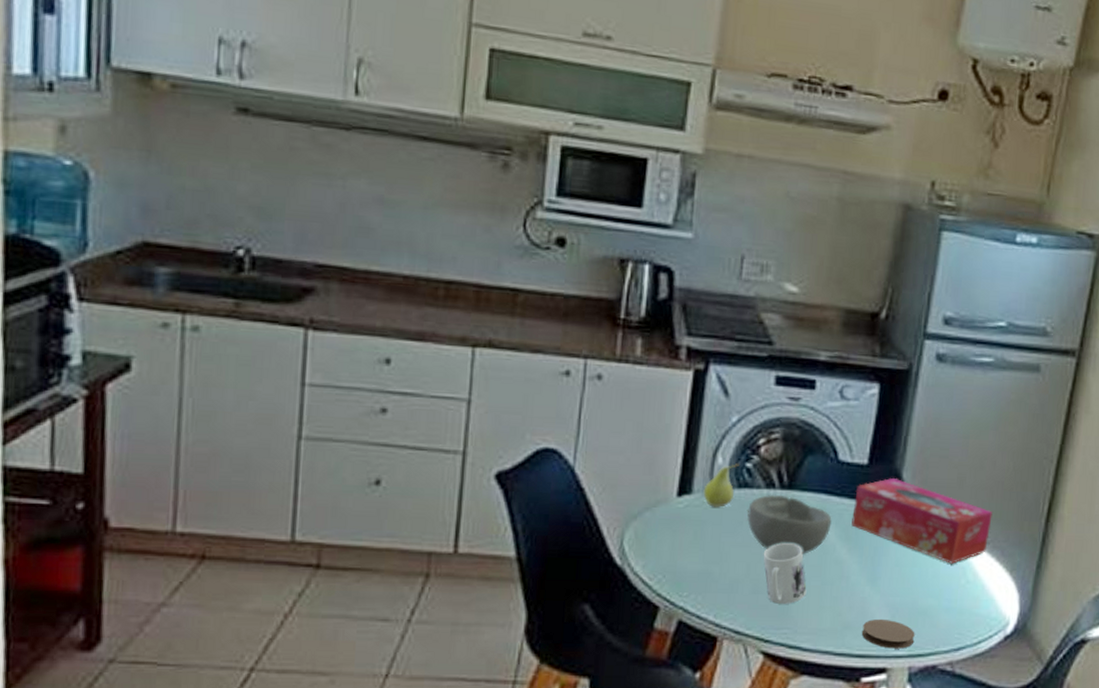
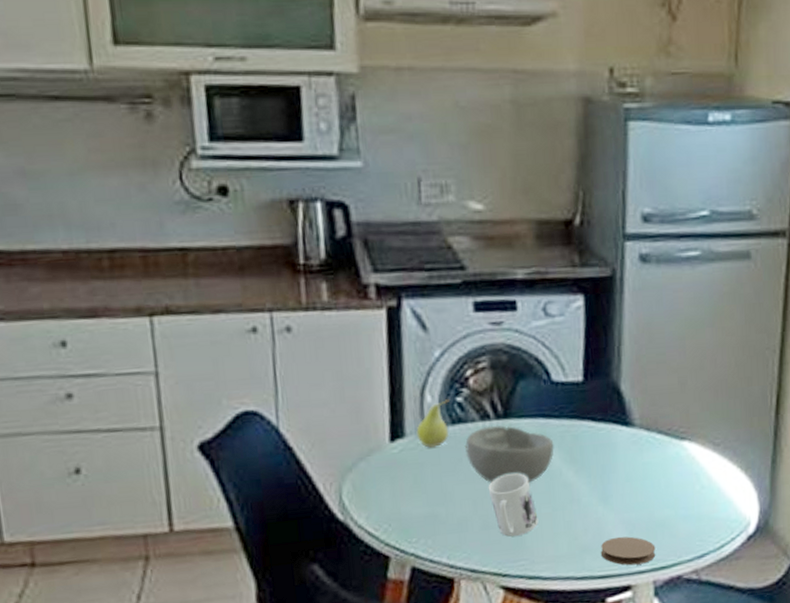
tissue box: present [851,477,993,564] -> none [574,391,720,471]

